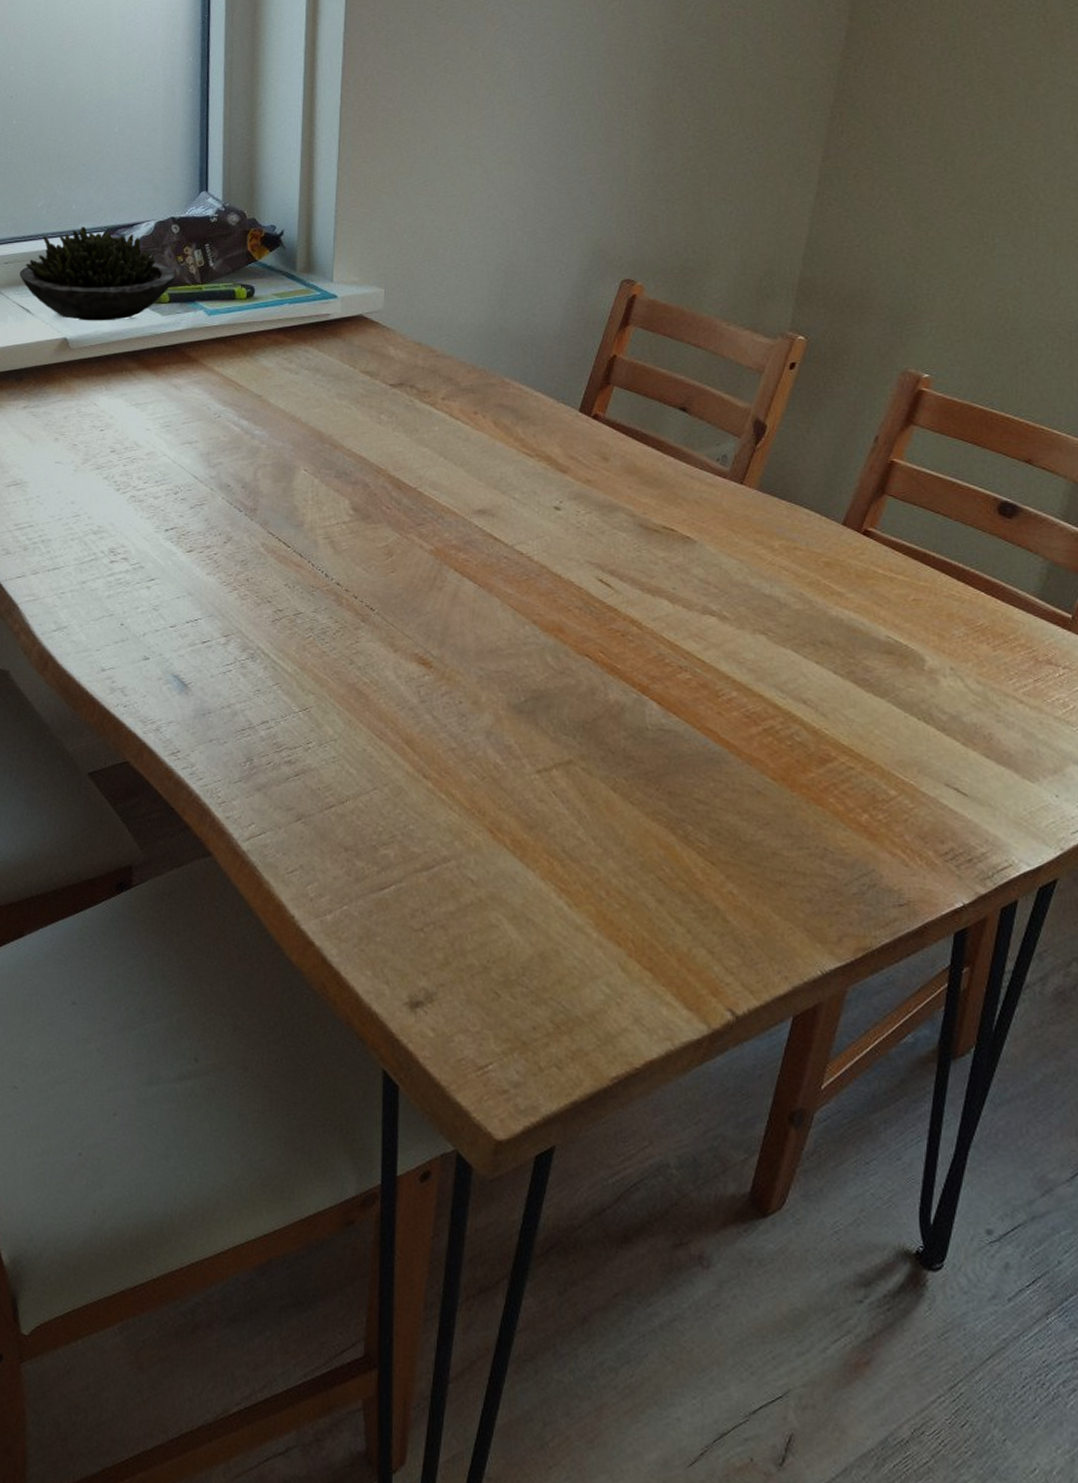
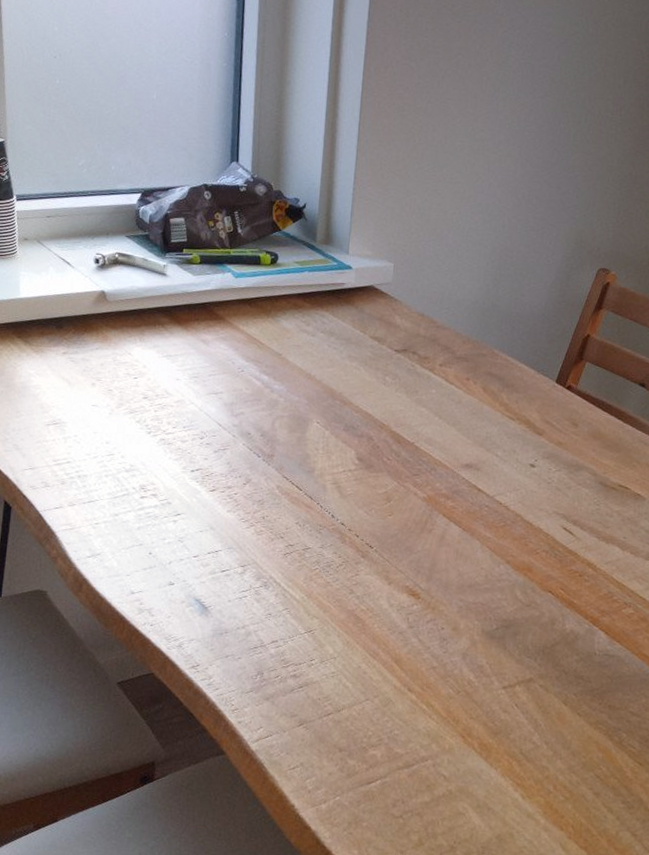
succulent plant: present [20,226,176,321] -> none [61,187,207,277]

